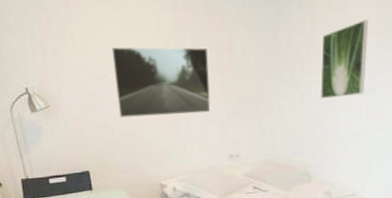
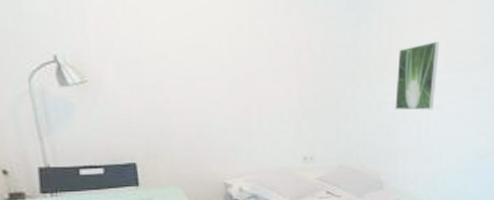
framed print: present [111,47,211,118] -> none [174,25,286,111]

